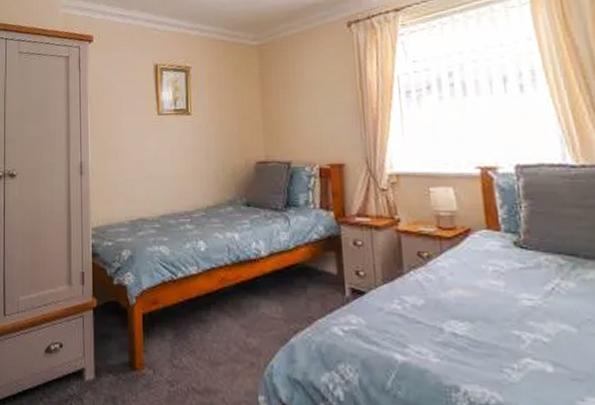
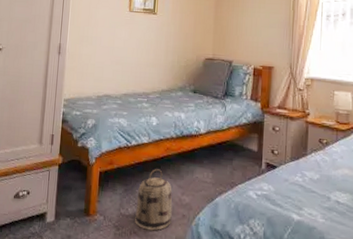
basket: none [190,306,237,385] -> present [134,169,173,231]

